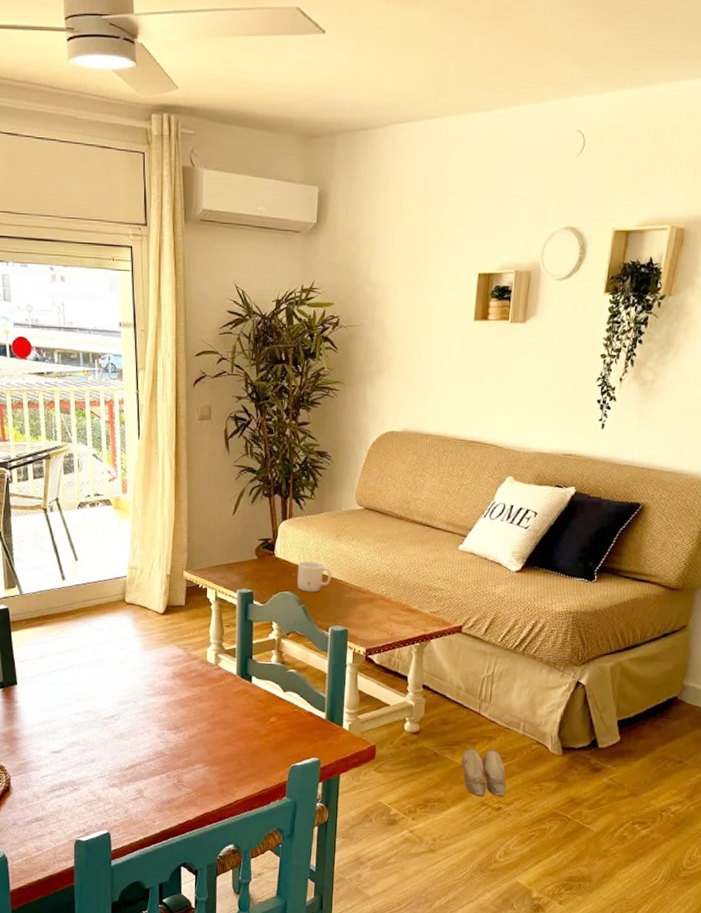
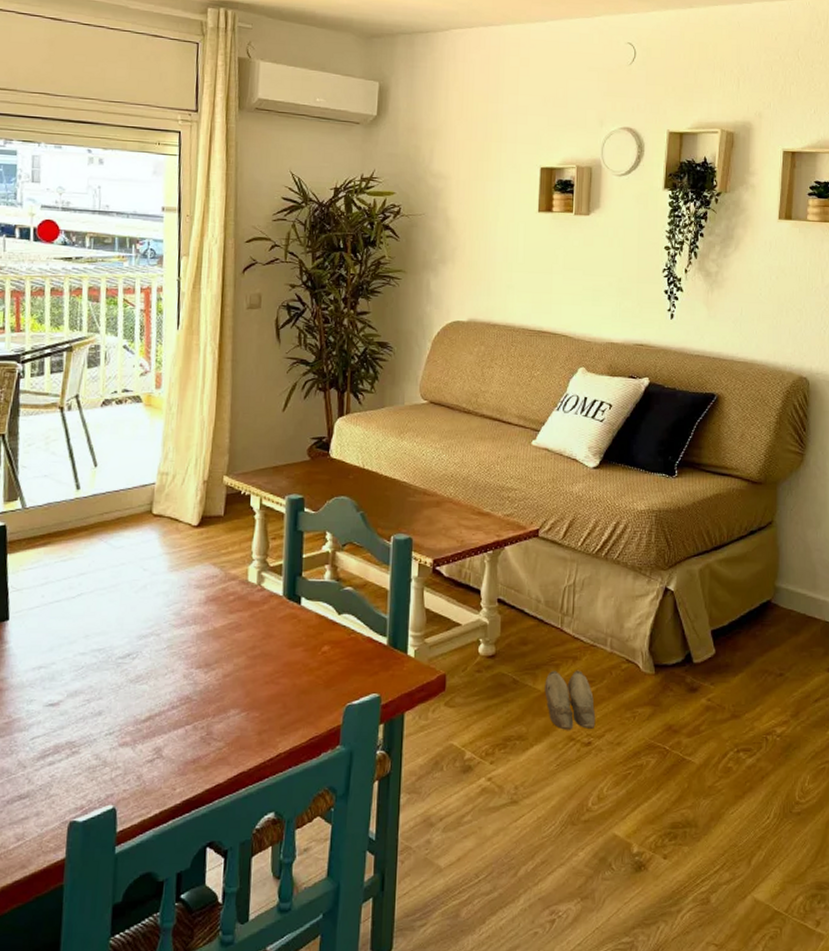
mug: present [296,560,332,593] -> none [354,461,394,497]

